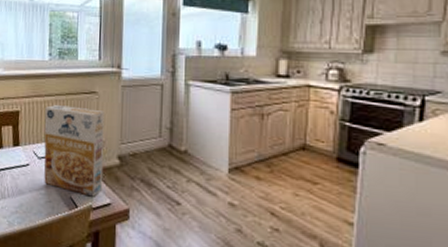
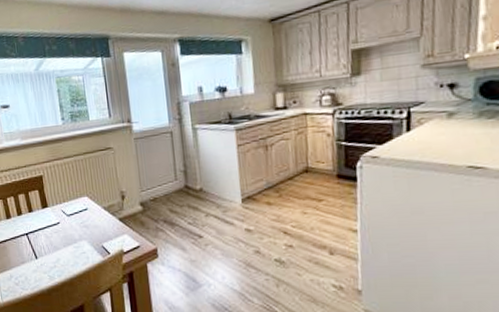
cereal box: present [44,104,105,197] -> none [66,164,131,243]

